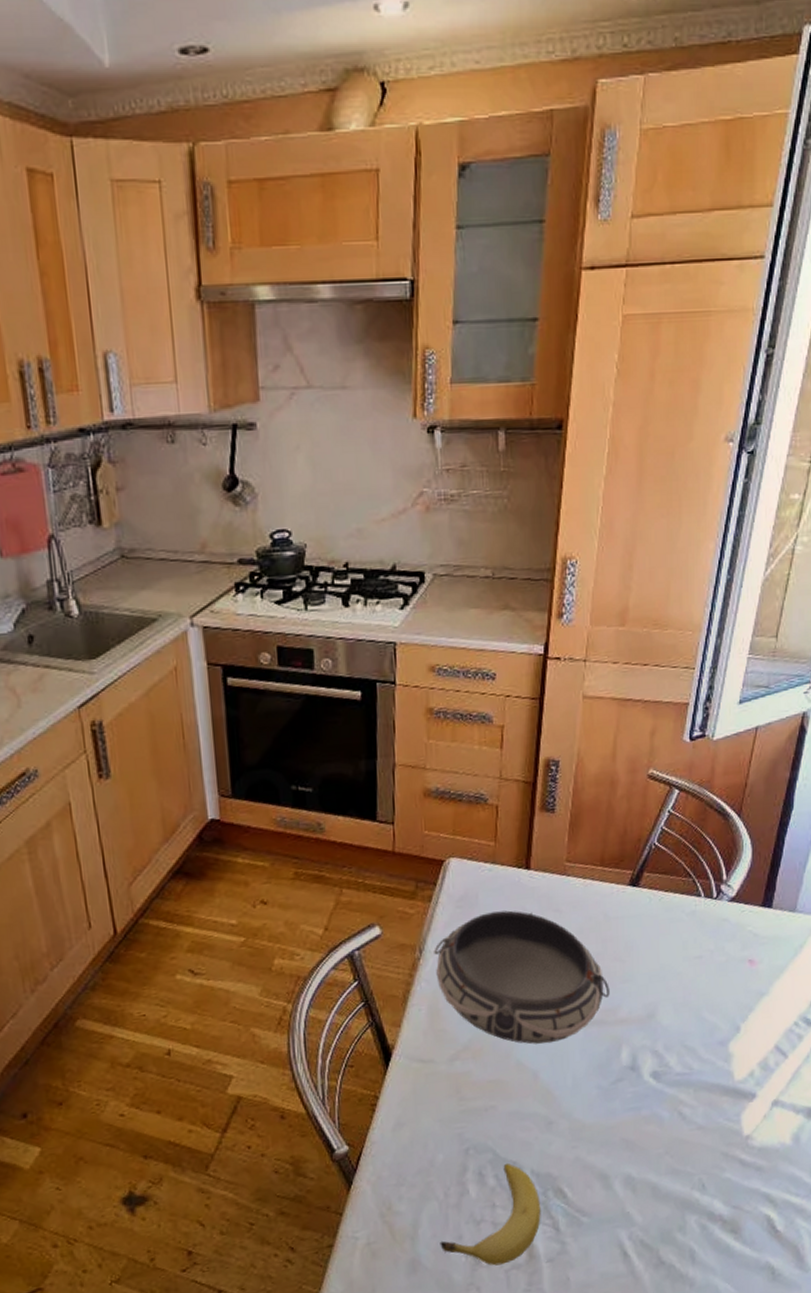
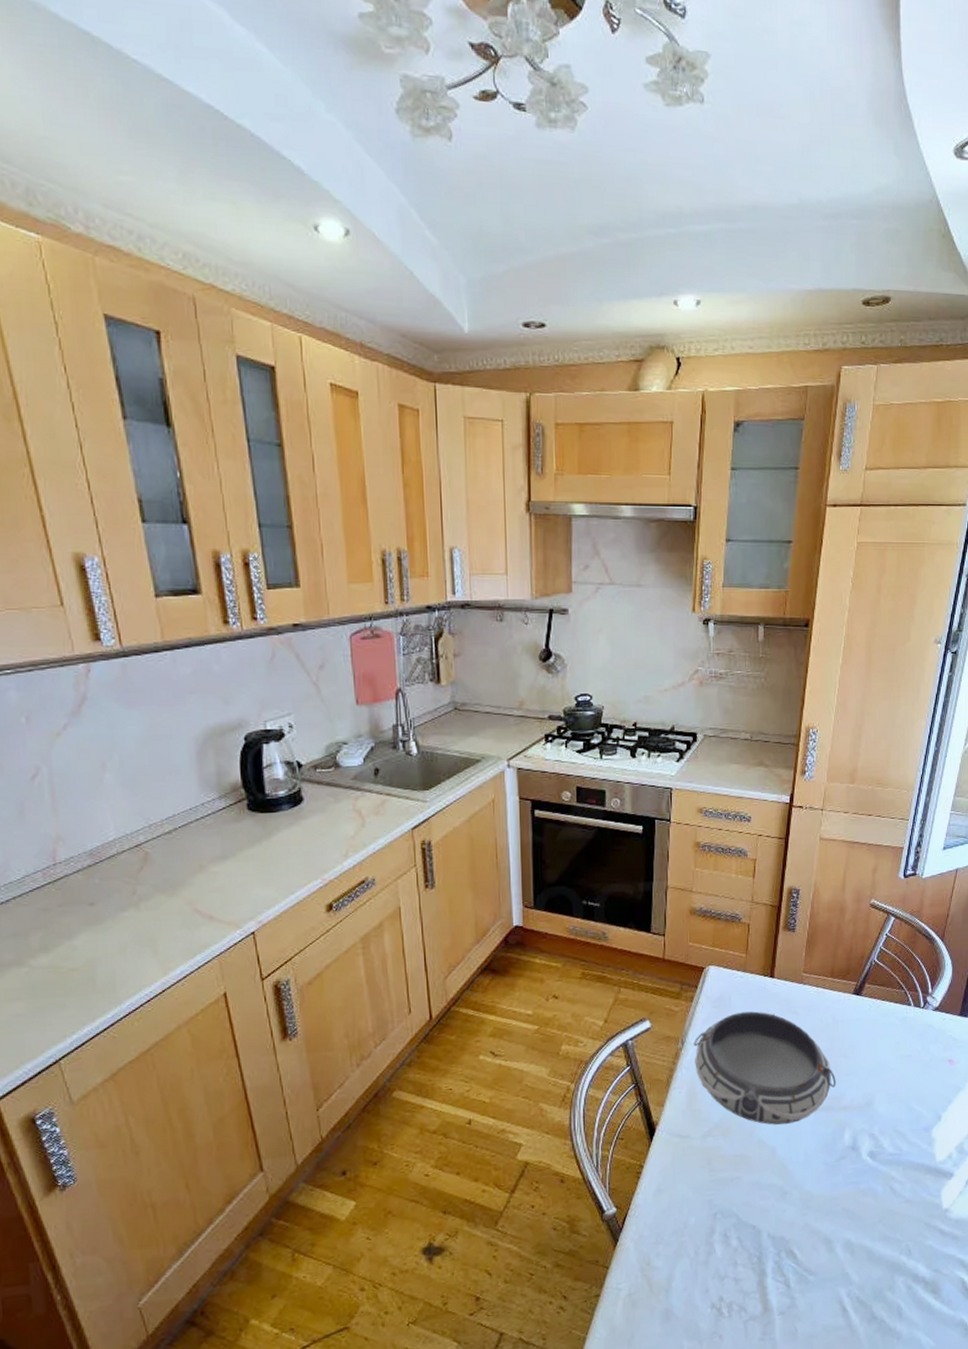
fruit: present [440,1163,541,1266] -> none [689,1226,775,1317]

